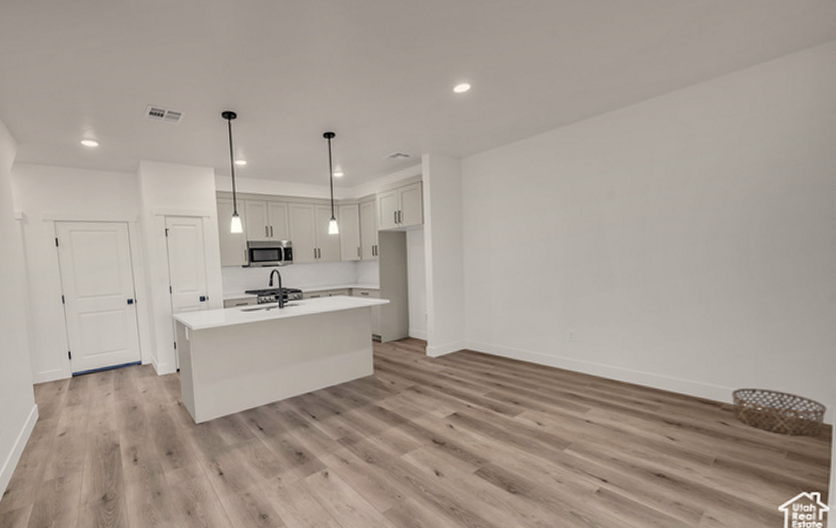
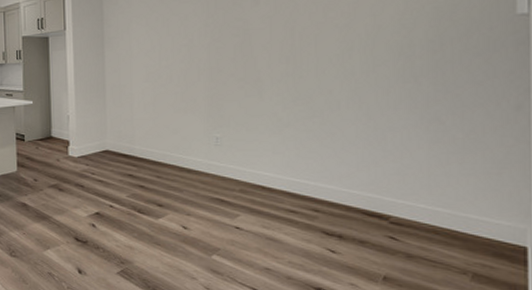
basket: present [732,388,827,436] -> none [401,201,520,258]

